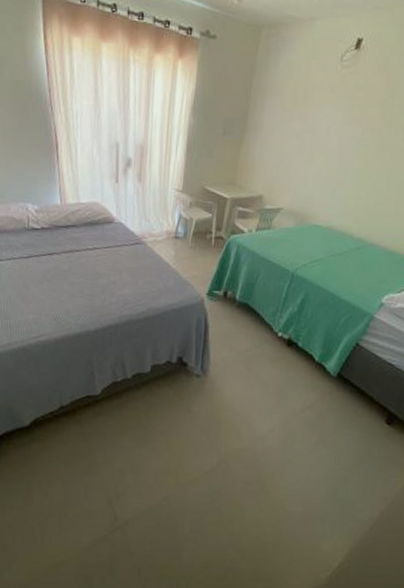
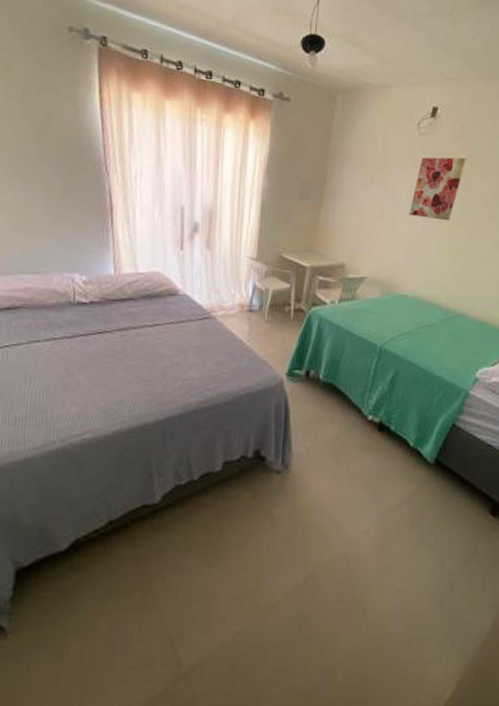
wall art: none [327,90,388,154] -> present [409,157,466,221]

